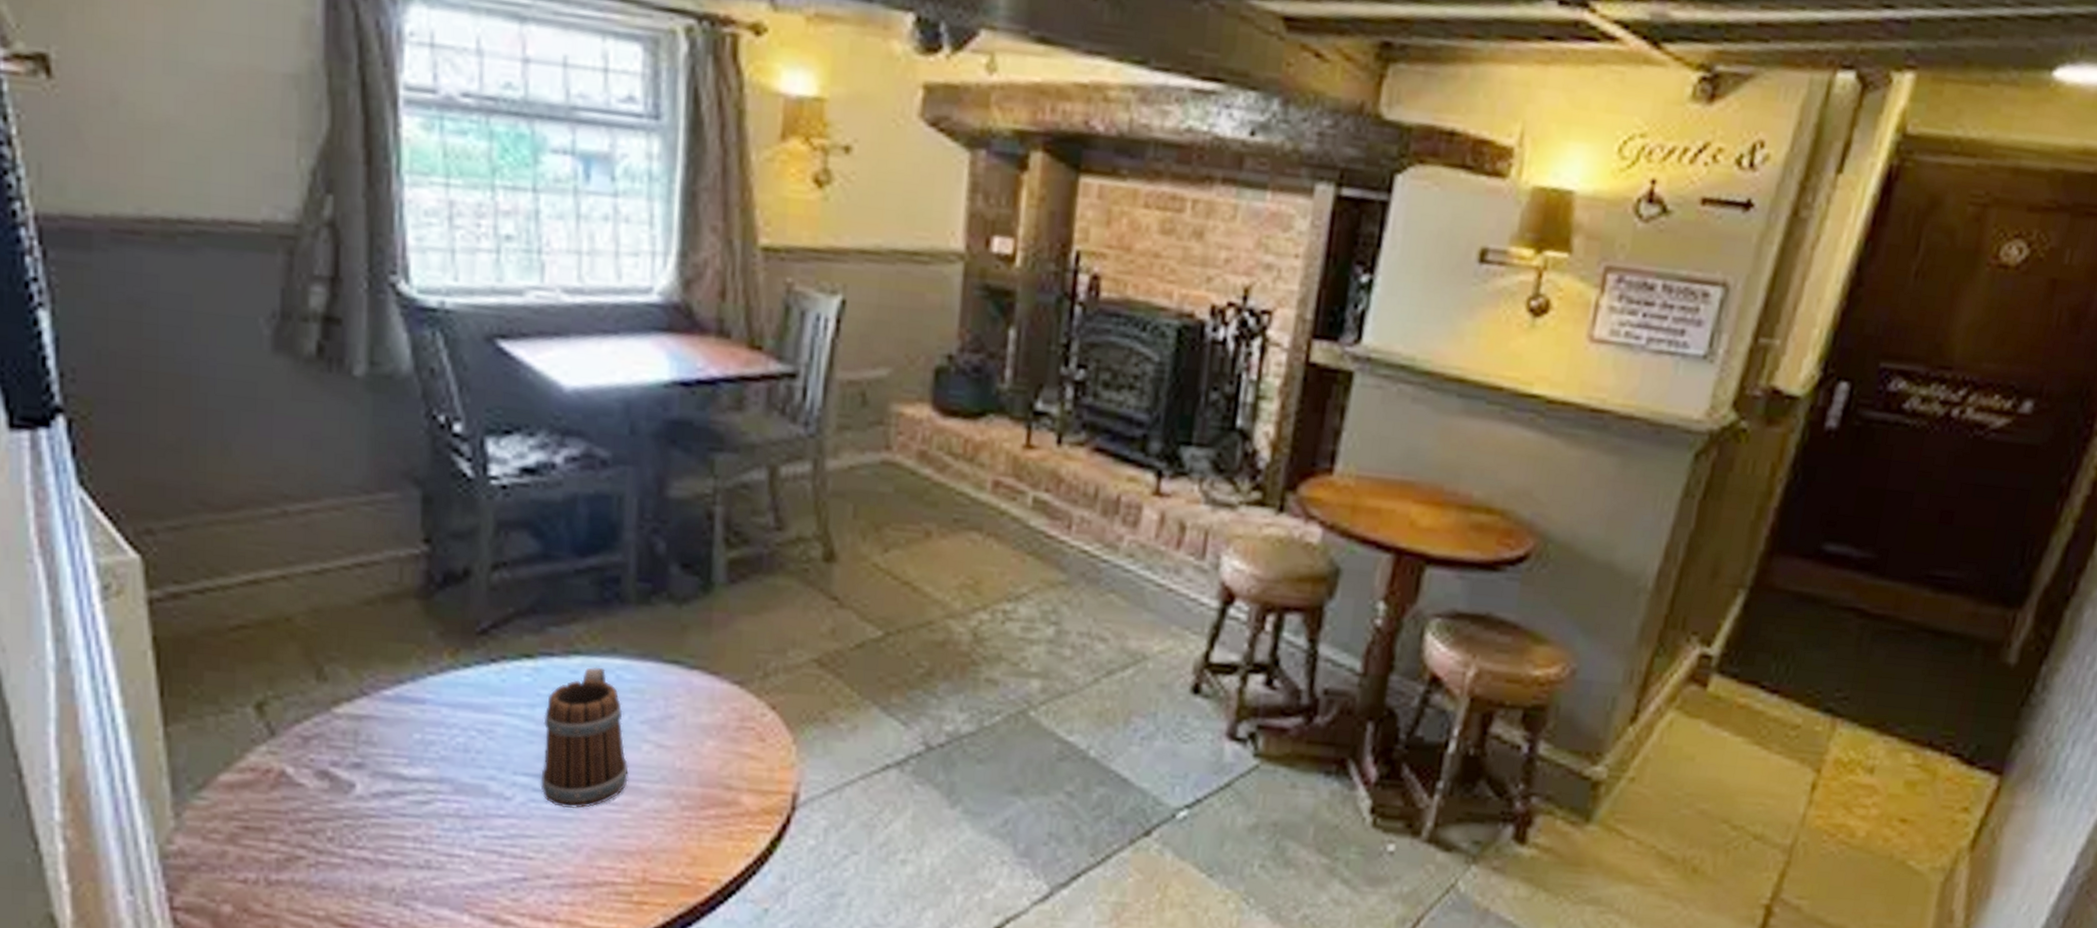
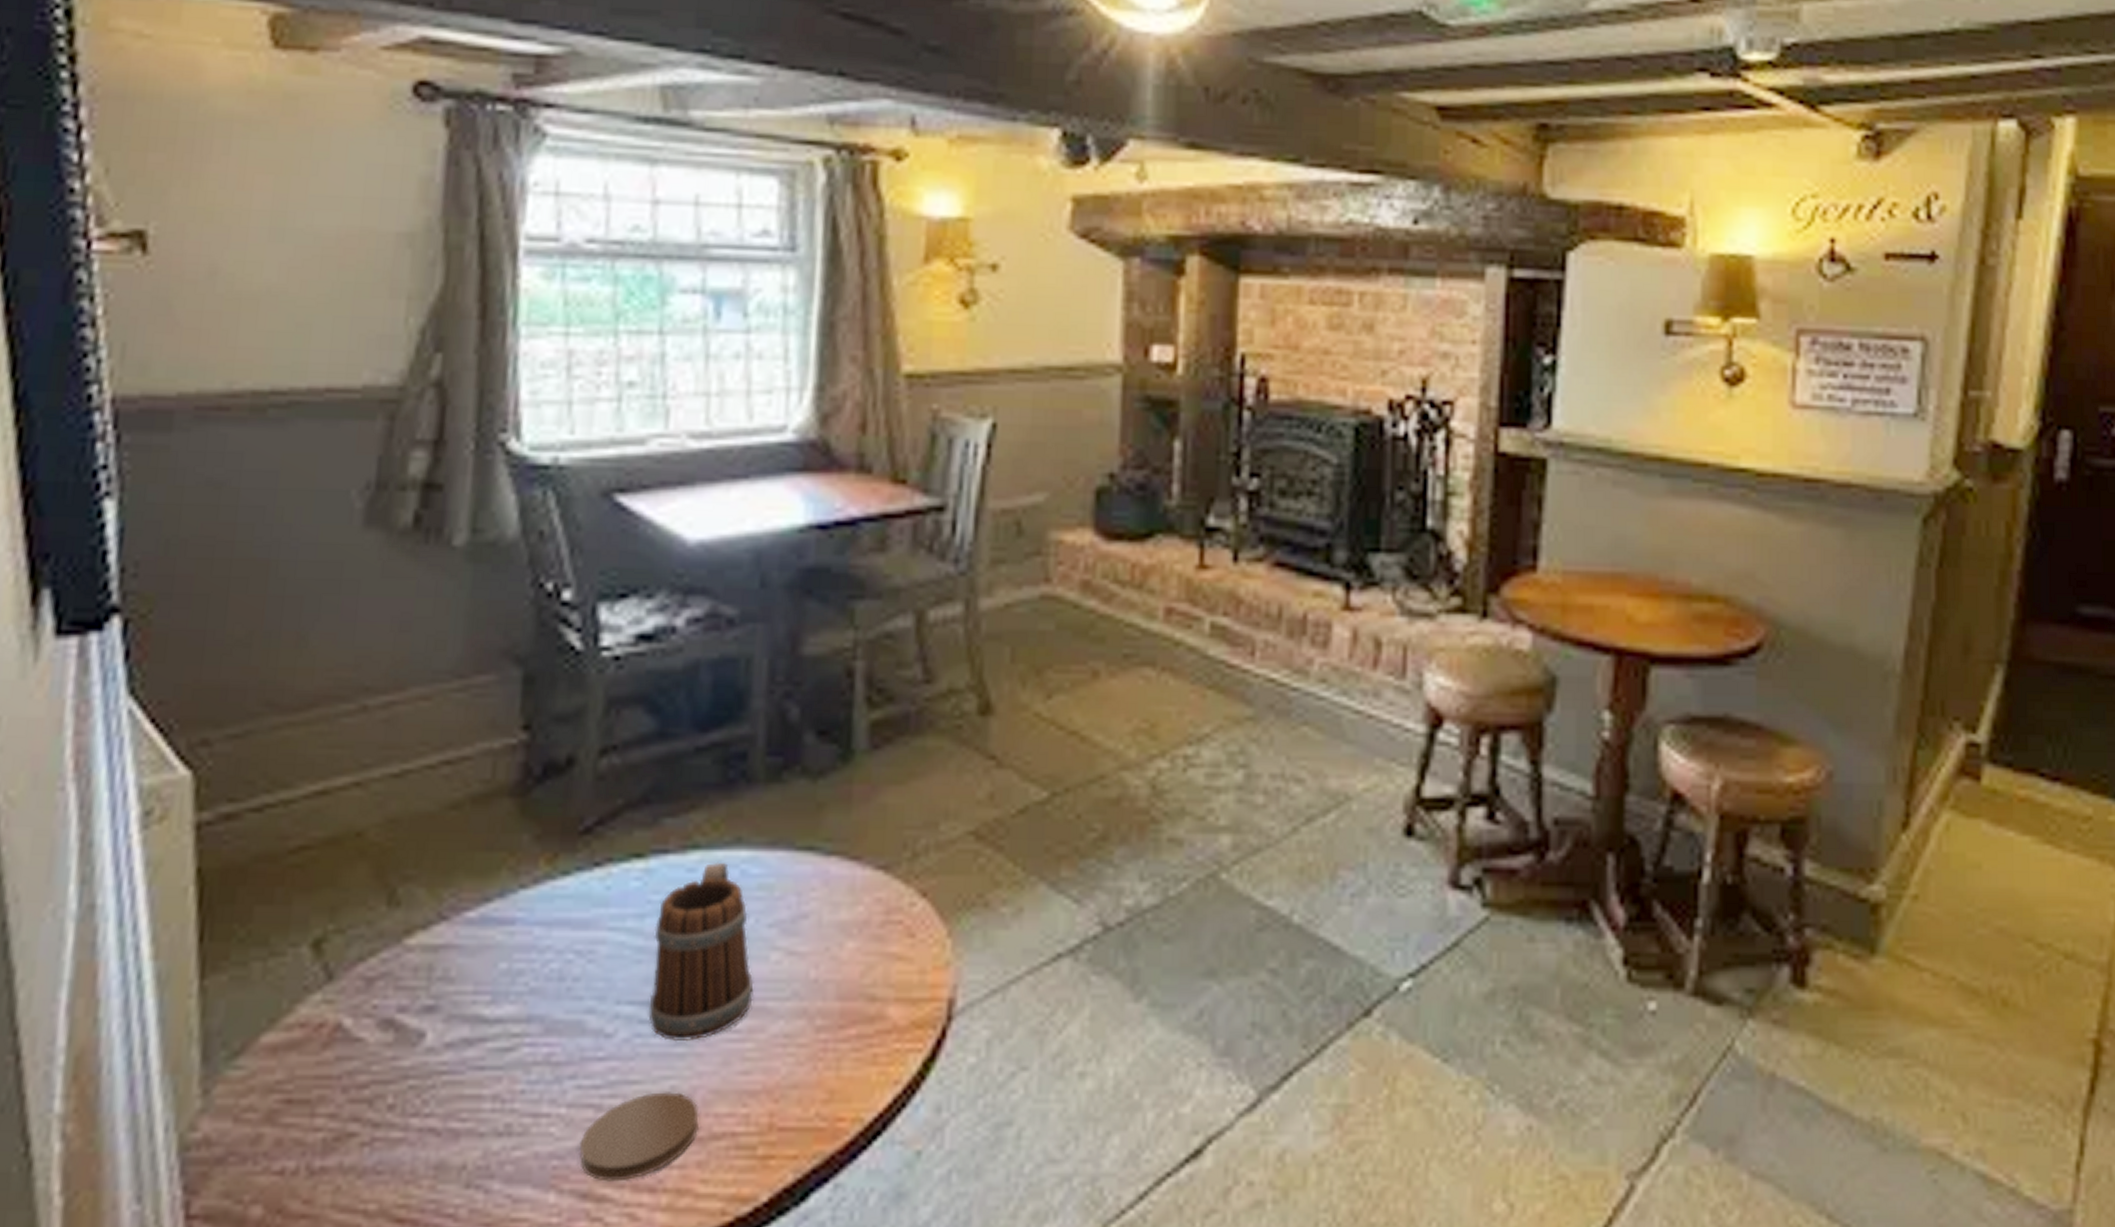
coaster: none [487,846,586,911] -> present [579,1092,700,1182]

